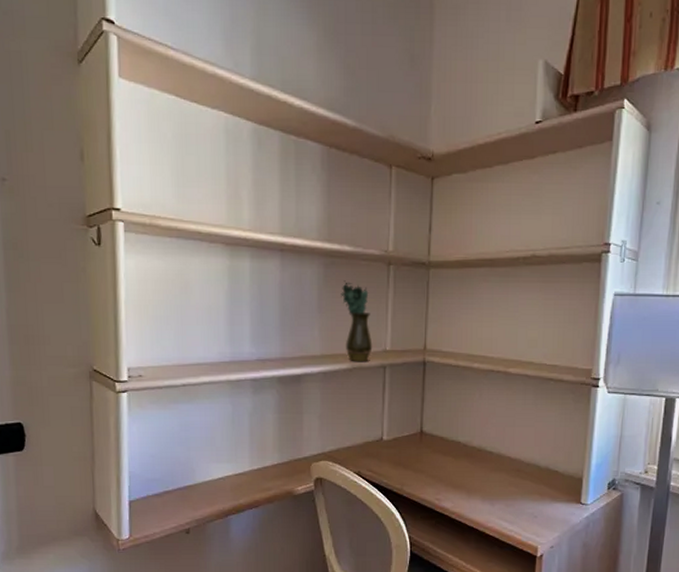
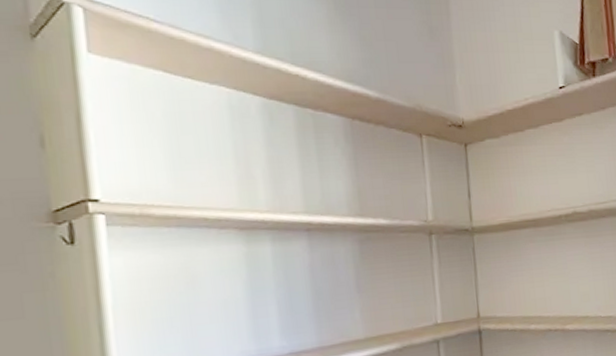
vase: present [341,280,373,362] -> none [381,255,423,341]

